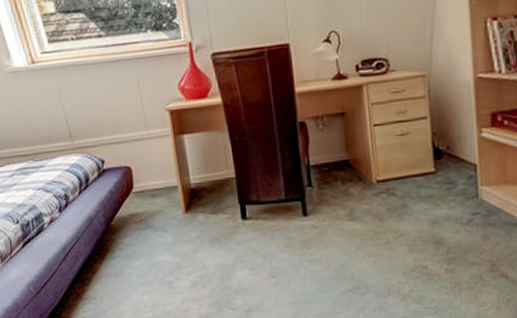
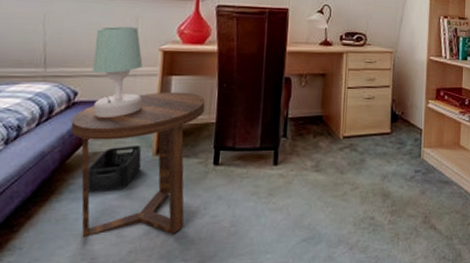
side table: none [105,149,226,289] -> present [70,92,206,238]
table lamp: none [106,89,163,182] -> present [92,26,143,117]
storage bin: none [130,205,175,250] -> present [87,146,142,192]

